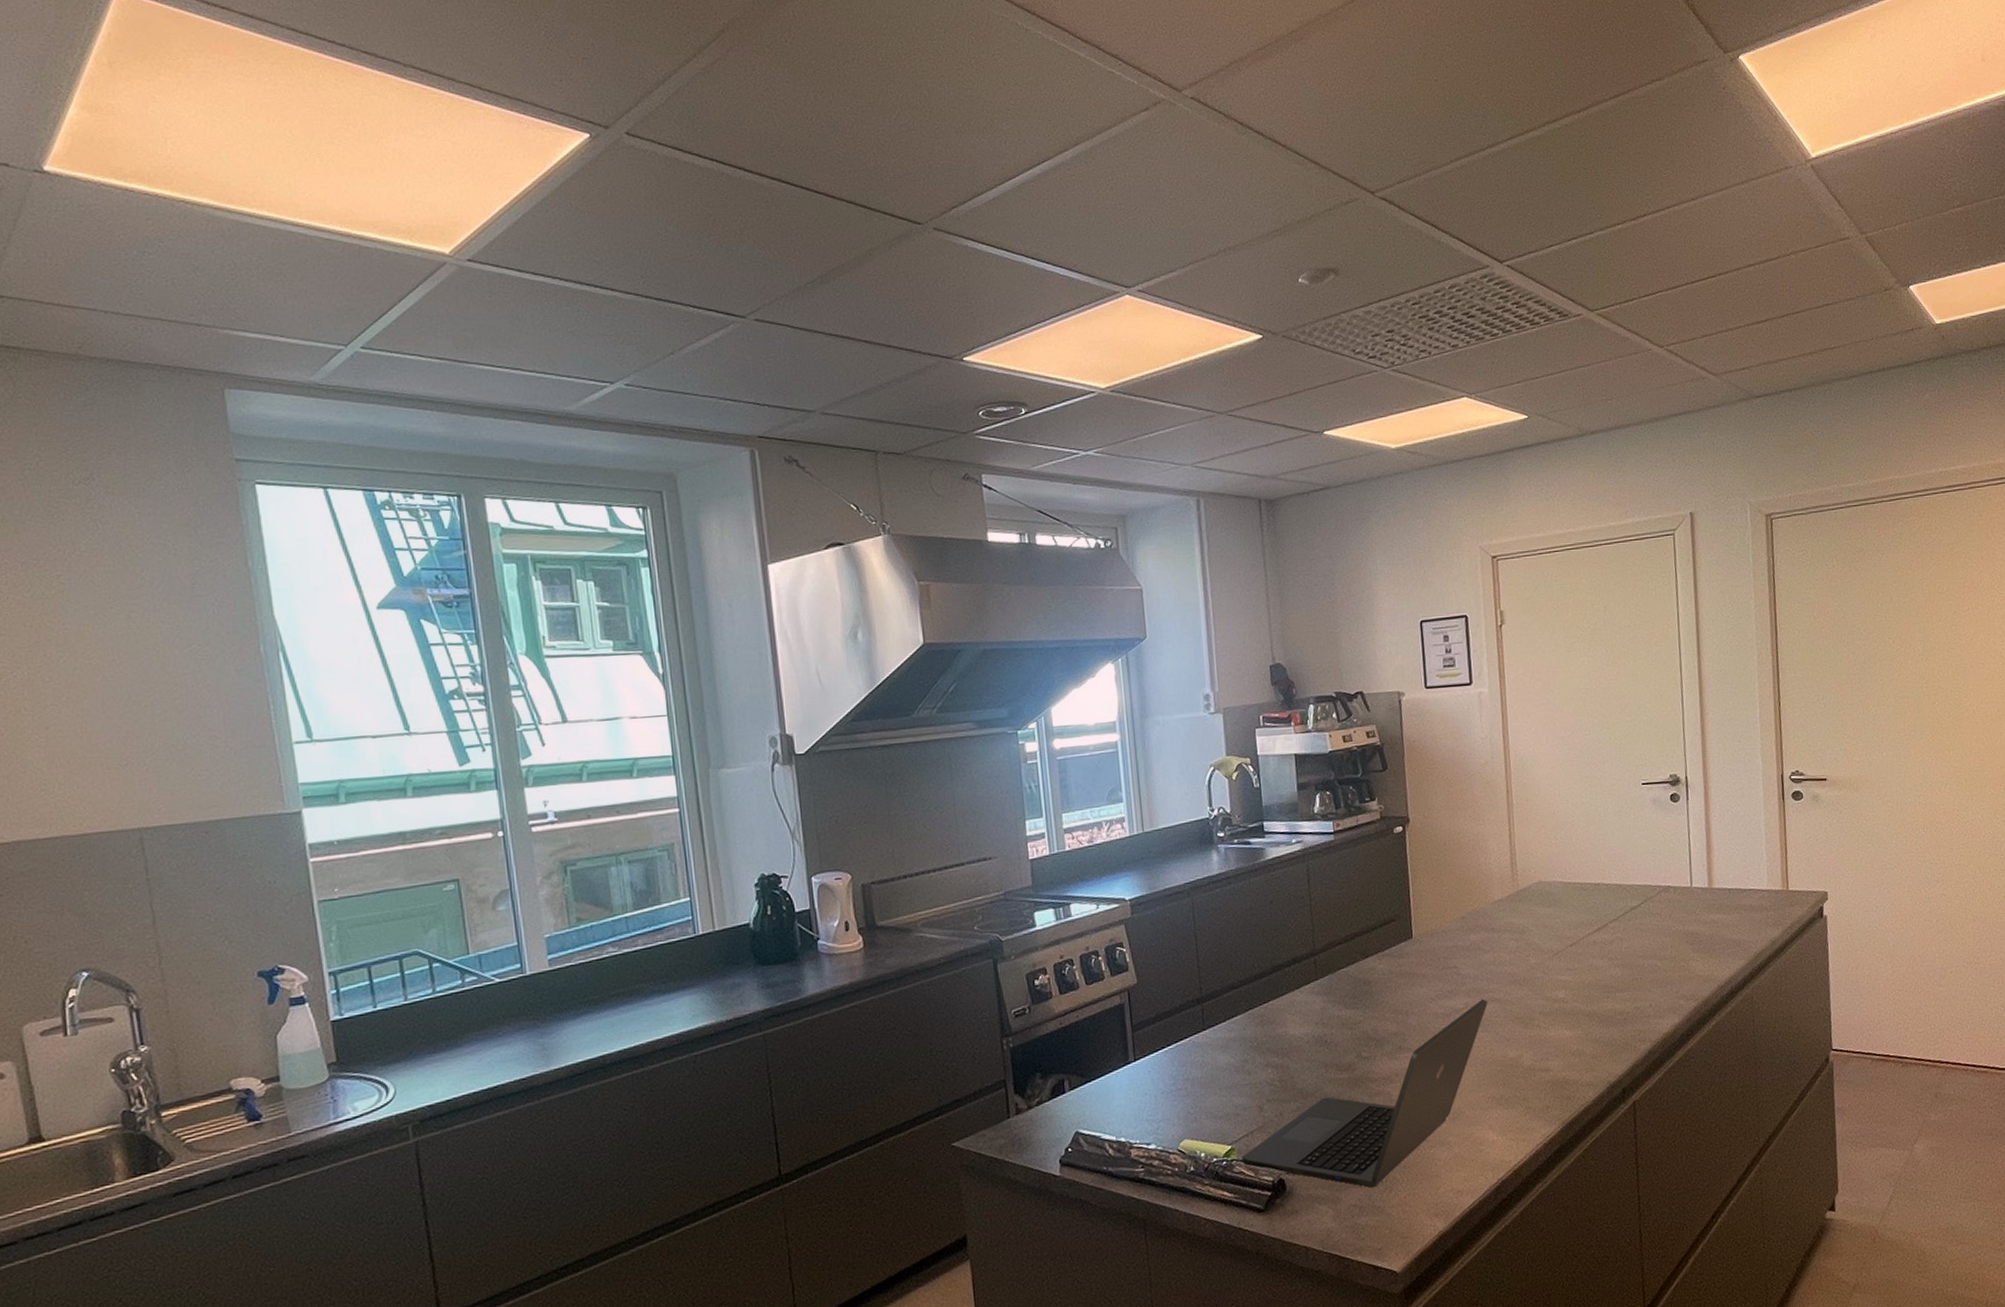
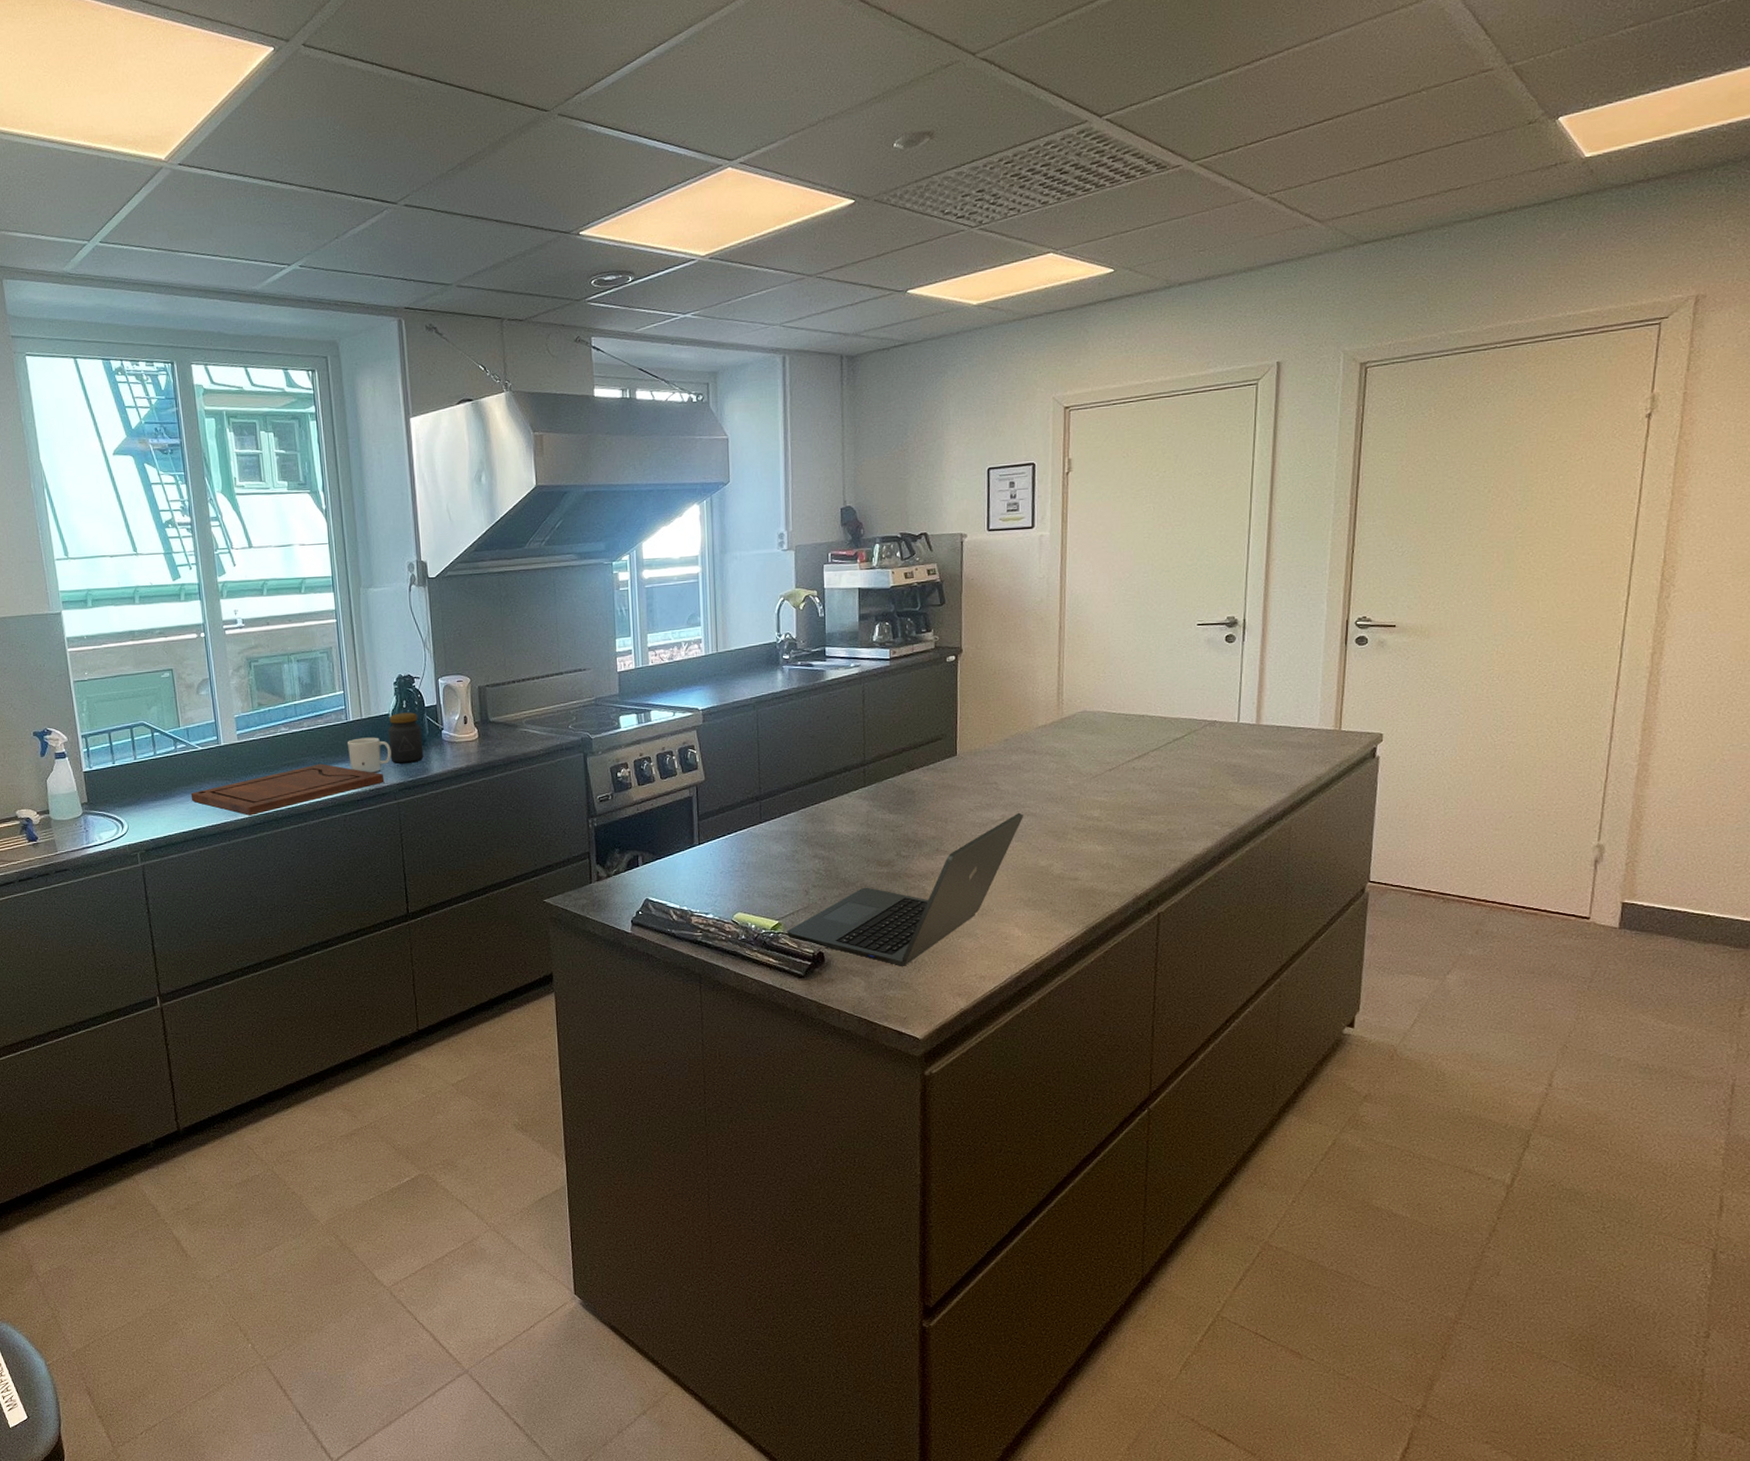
cutting board: none [484,990,744,1065] -> present [190,763,383,816]
mug: none [696,953,754,999] -> present [348,737,392,773]
jar: none [748,920,796,985] -> present [388,712,424,764]

